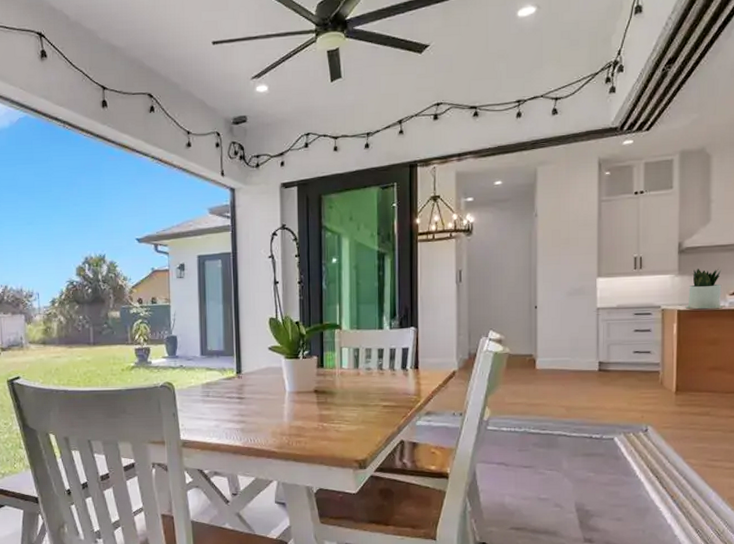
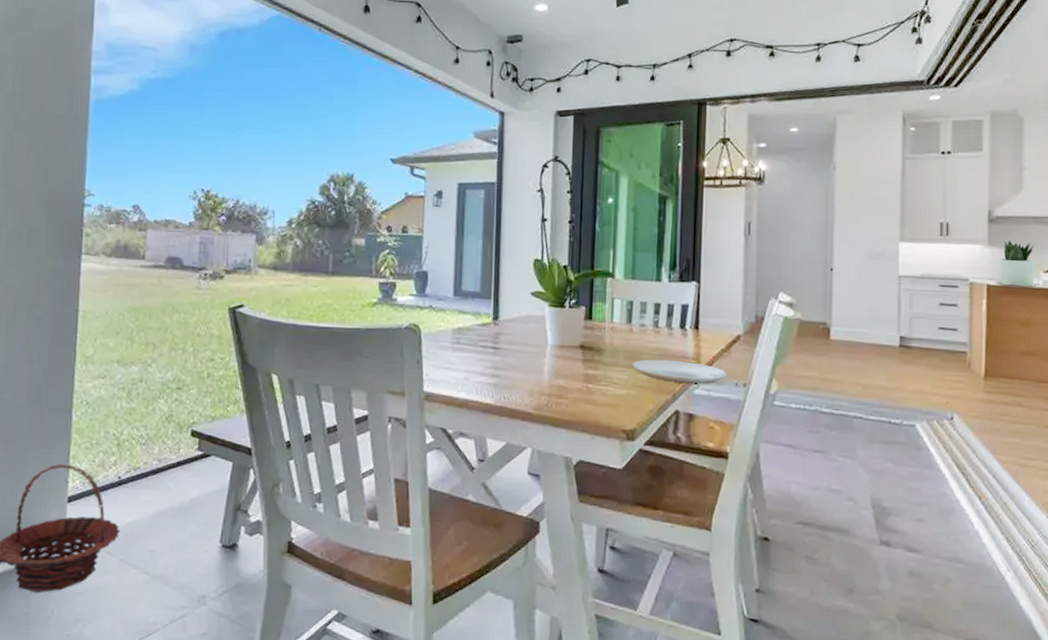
plate: none [361,397,445,417] -> present [632,359,727,384]

